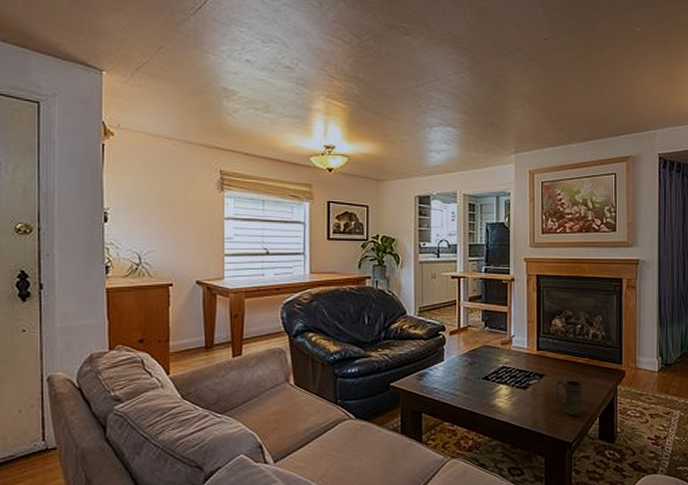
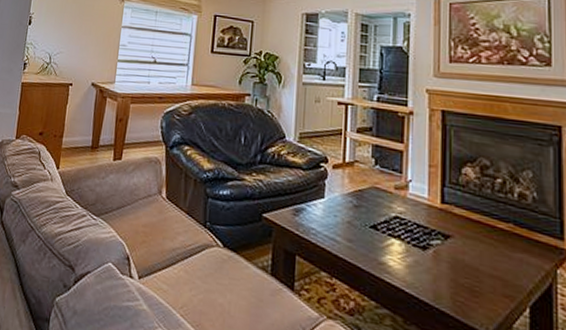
mug: present [555,380,584,417] -> none [465,247,506,301]

